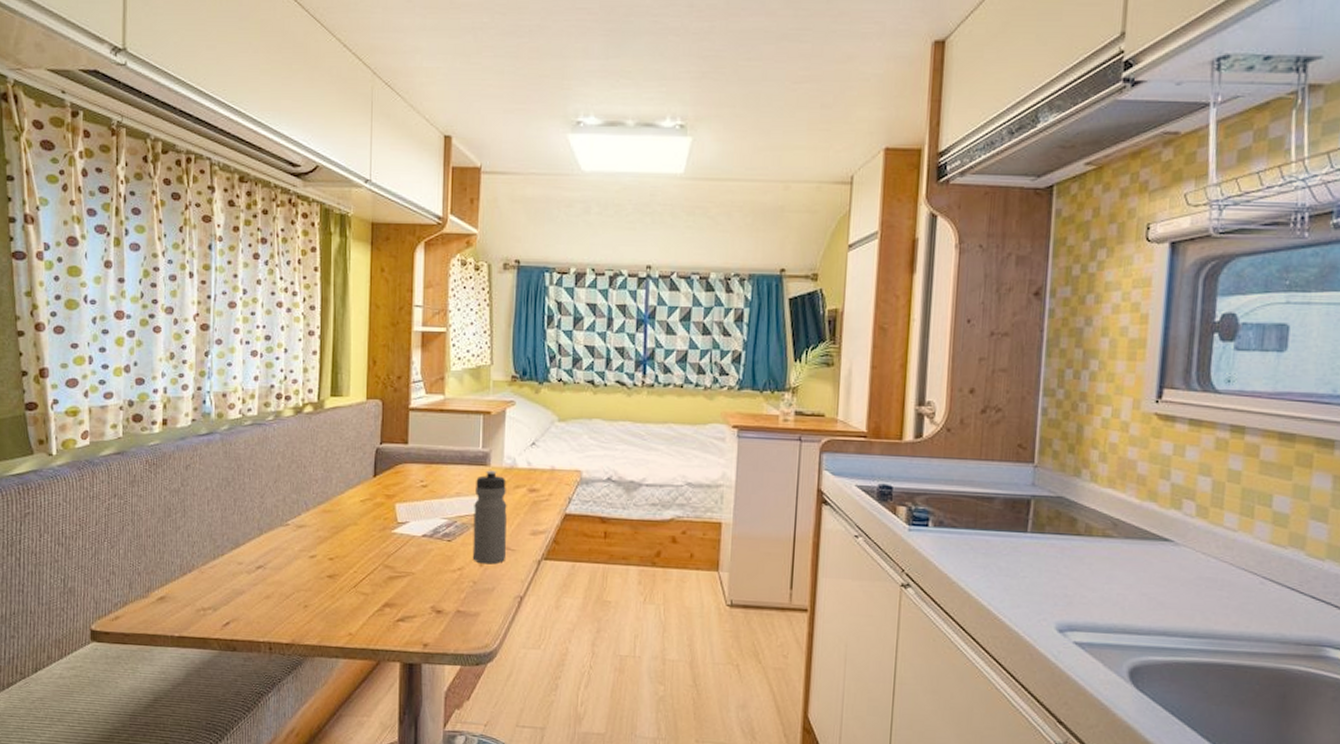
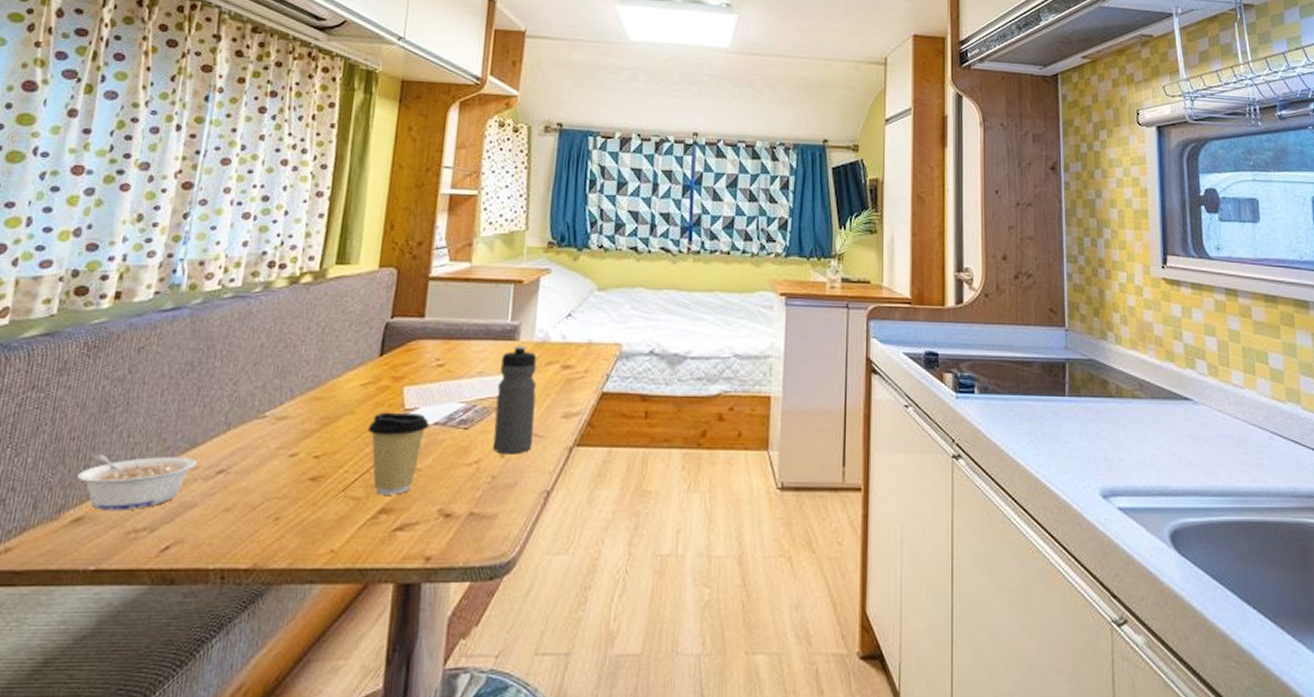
legume: none [157,548,242,594] -> present [77,453,198,511]
coffee cup: none [369,524,419,593] -> present [367,412,429,495]

